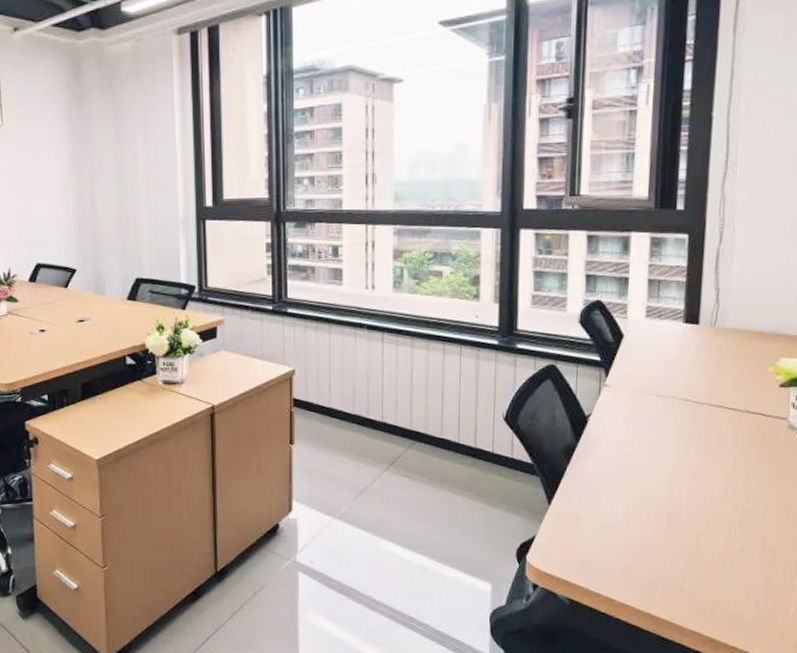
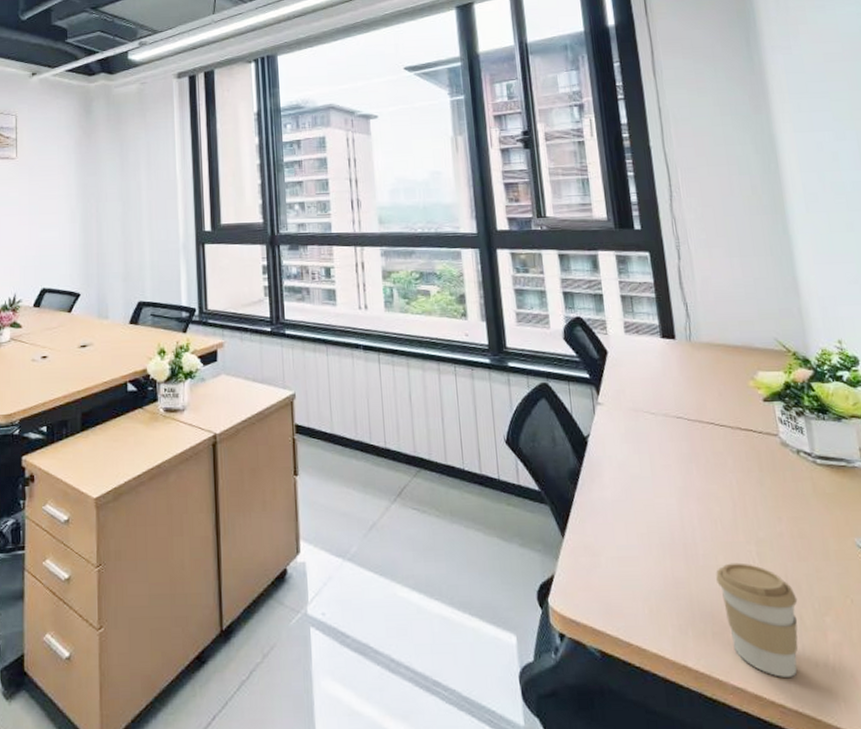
coffee cup: none [694,531,771,625] -> present [716,562,798,677]

